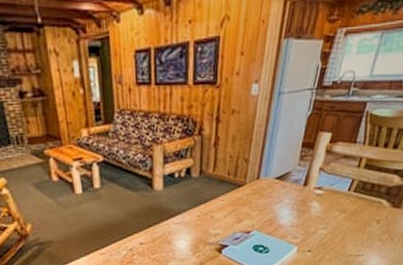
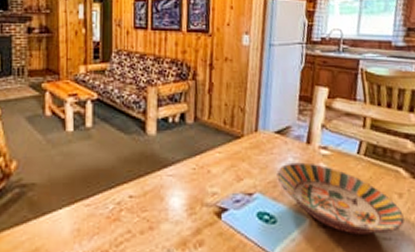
serving bowl: none [273,202,377,255] -> present [276,162,404,235]

